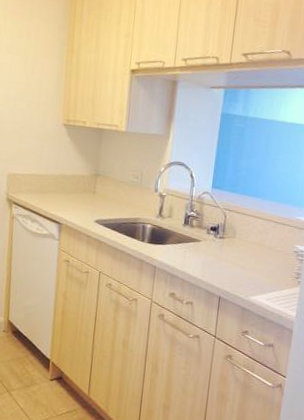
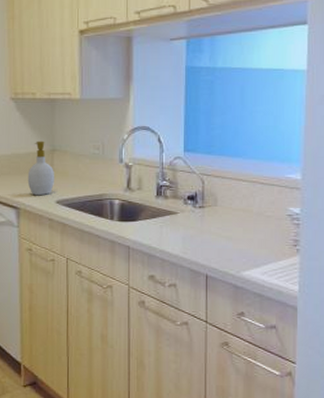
soap bottle: none [71,165,96,215] -> present [27,141,54,196]

